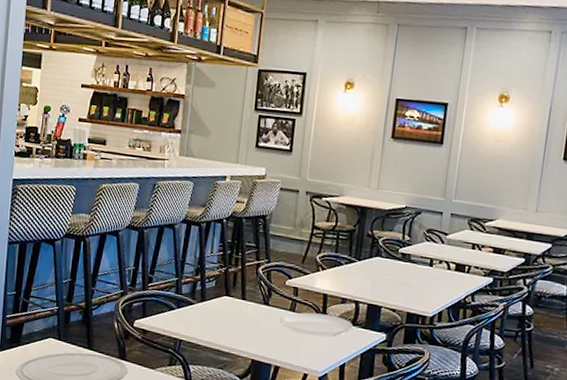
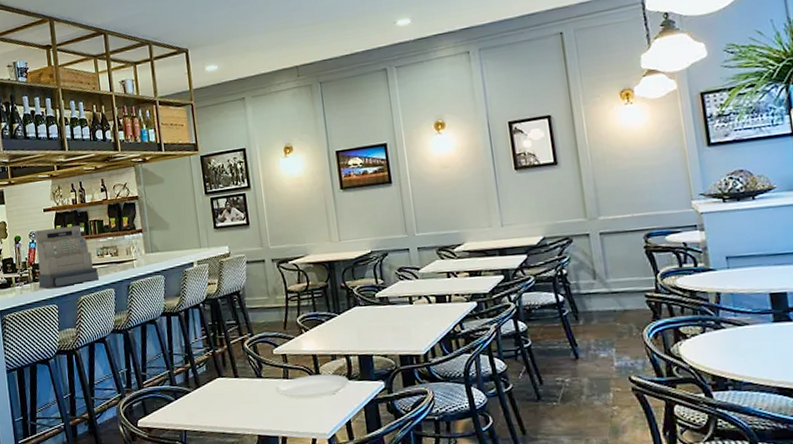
cash register: none [60,105,126,173] -> present [35,225,100,289]

